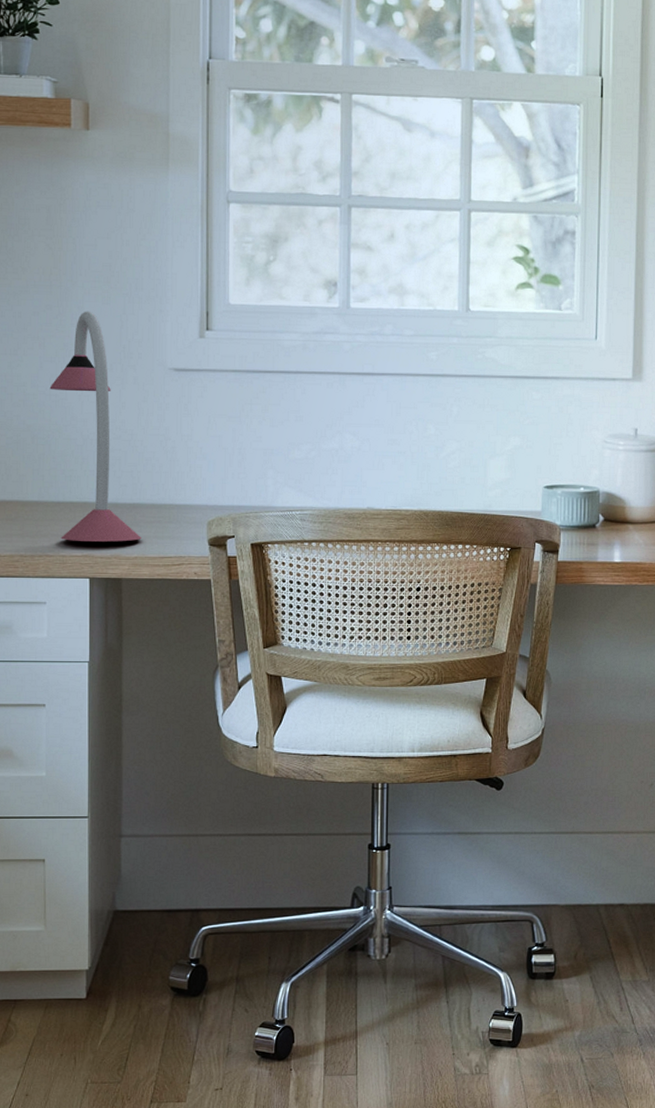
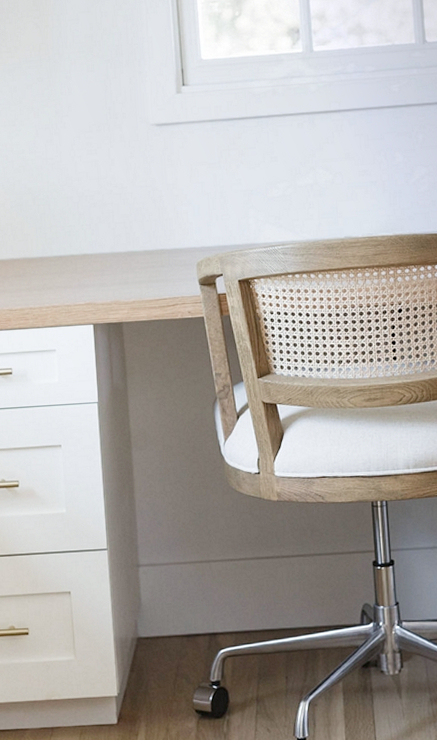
desk lamp: present [49,311,141,542] -> none [45,79,138,291]

